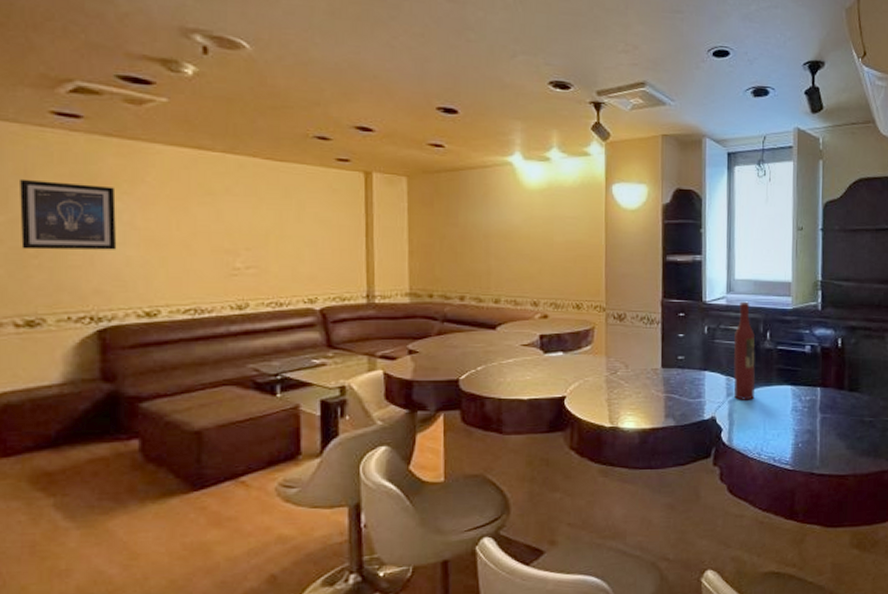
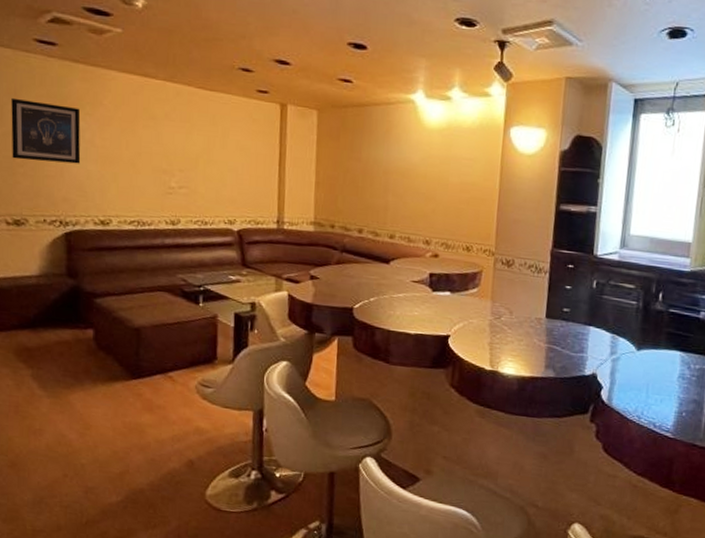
wine bottle: present [733,301,756,400] -> none [618,258,646,362]

